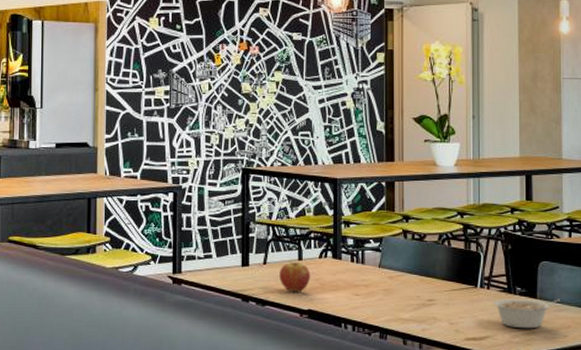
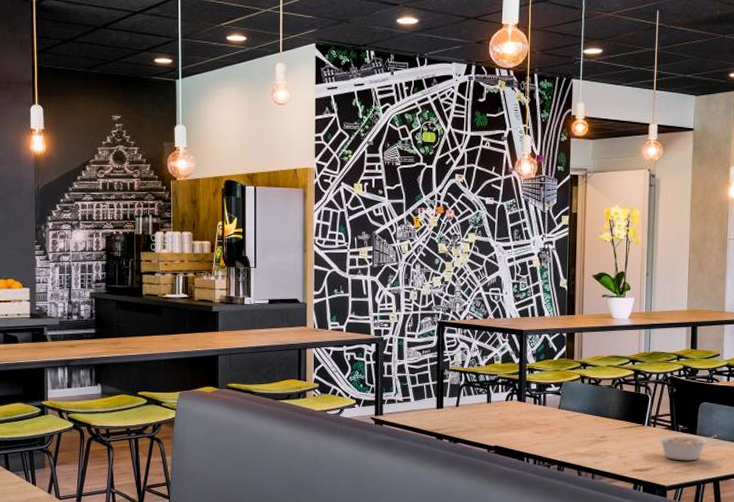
fruit: present [279,261,310,292] -> none [470,404,497,431]

